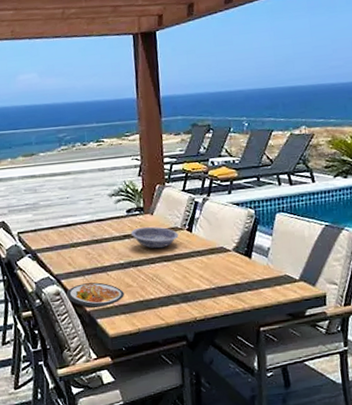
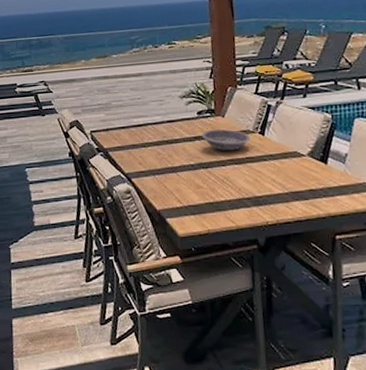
dish: present [66,282,124,308] -> none [136,182,194,207]

